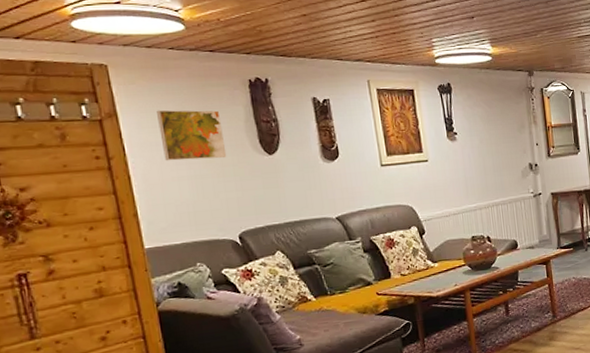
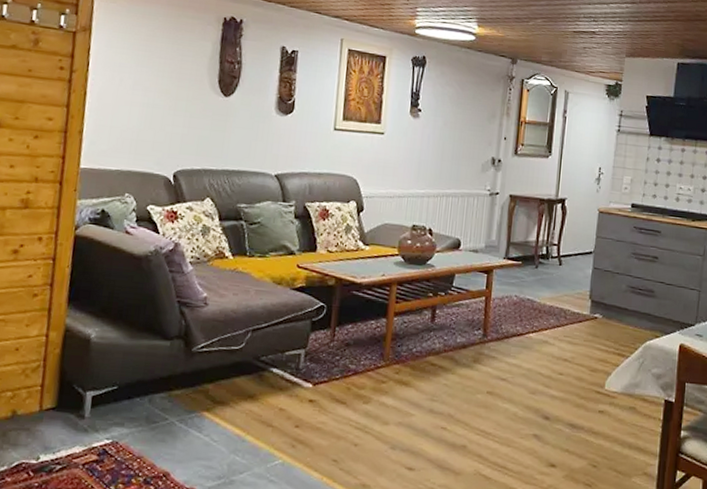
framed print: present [157,110,227,161] -> none [123,32,188,92]

